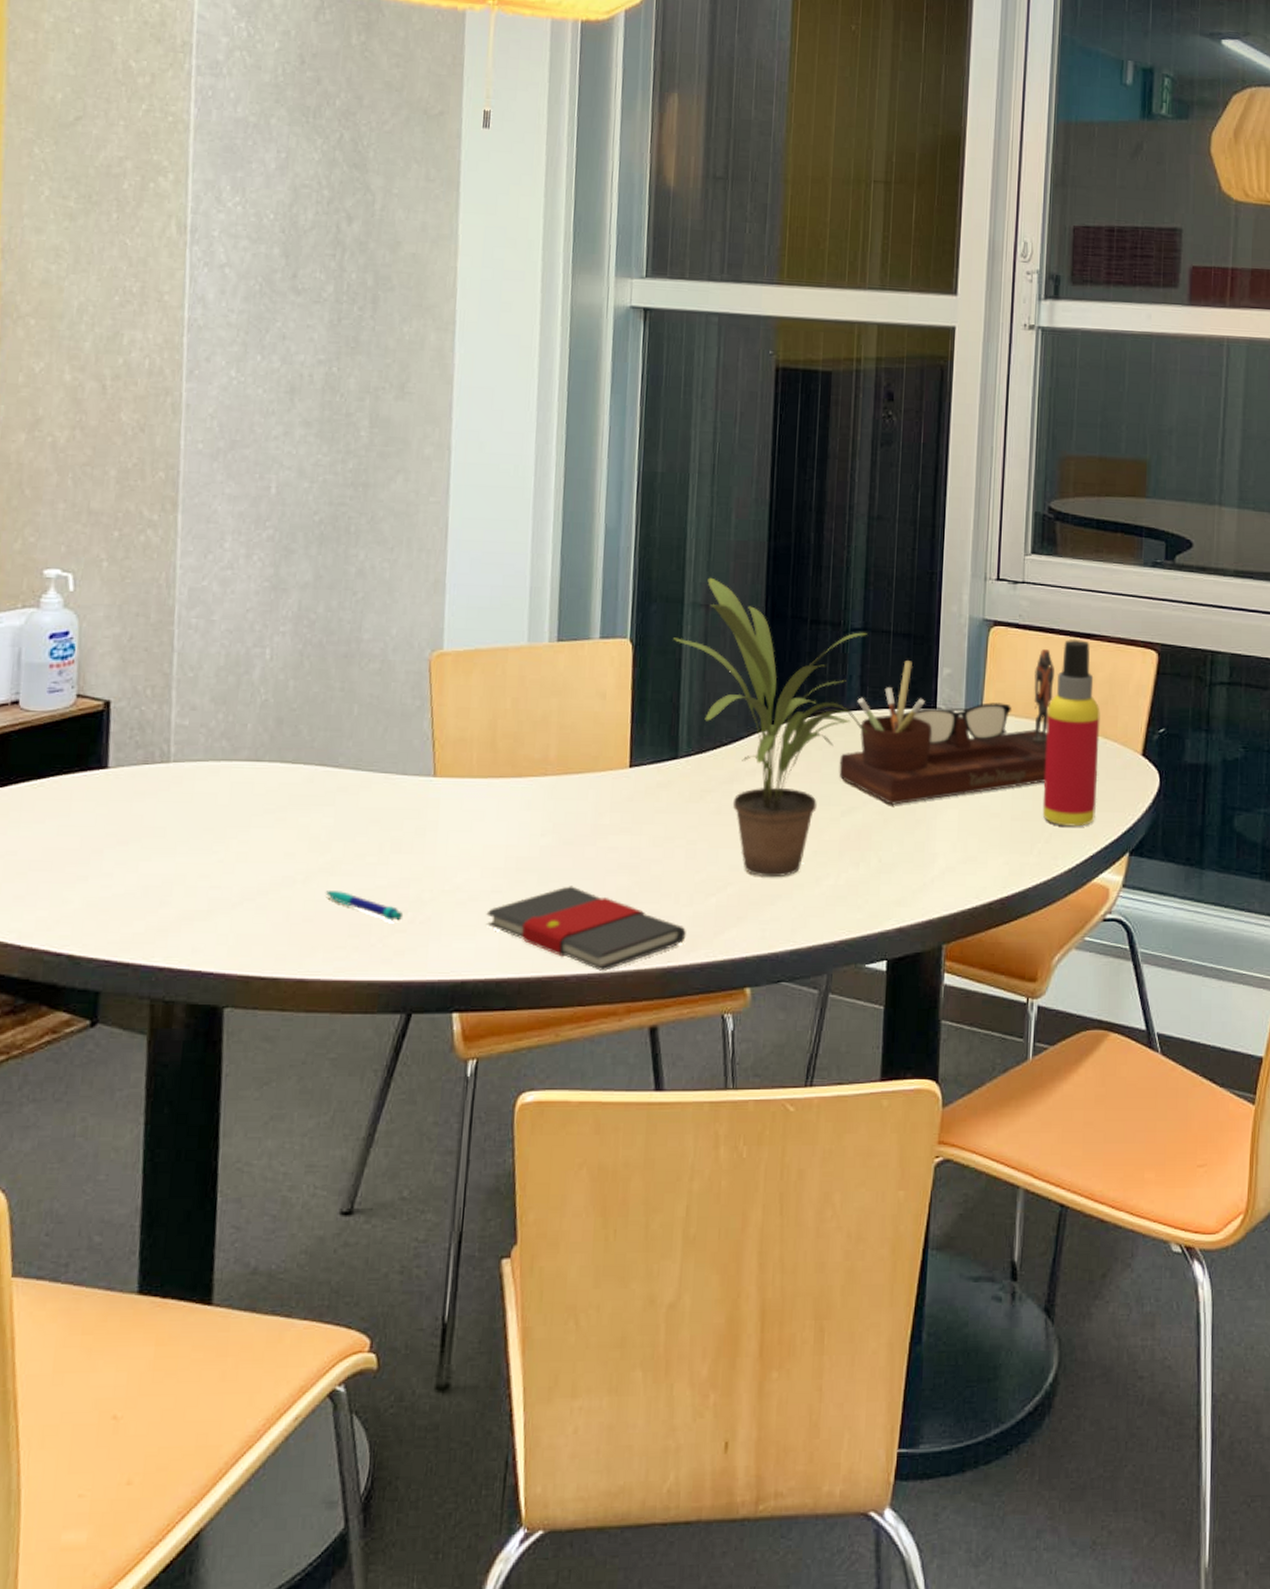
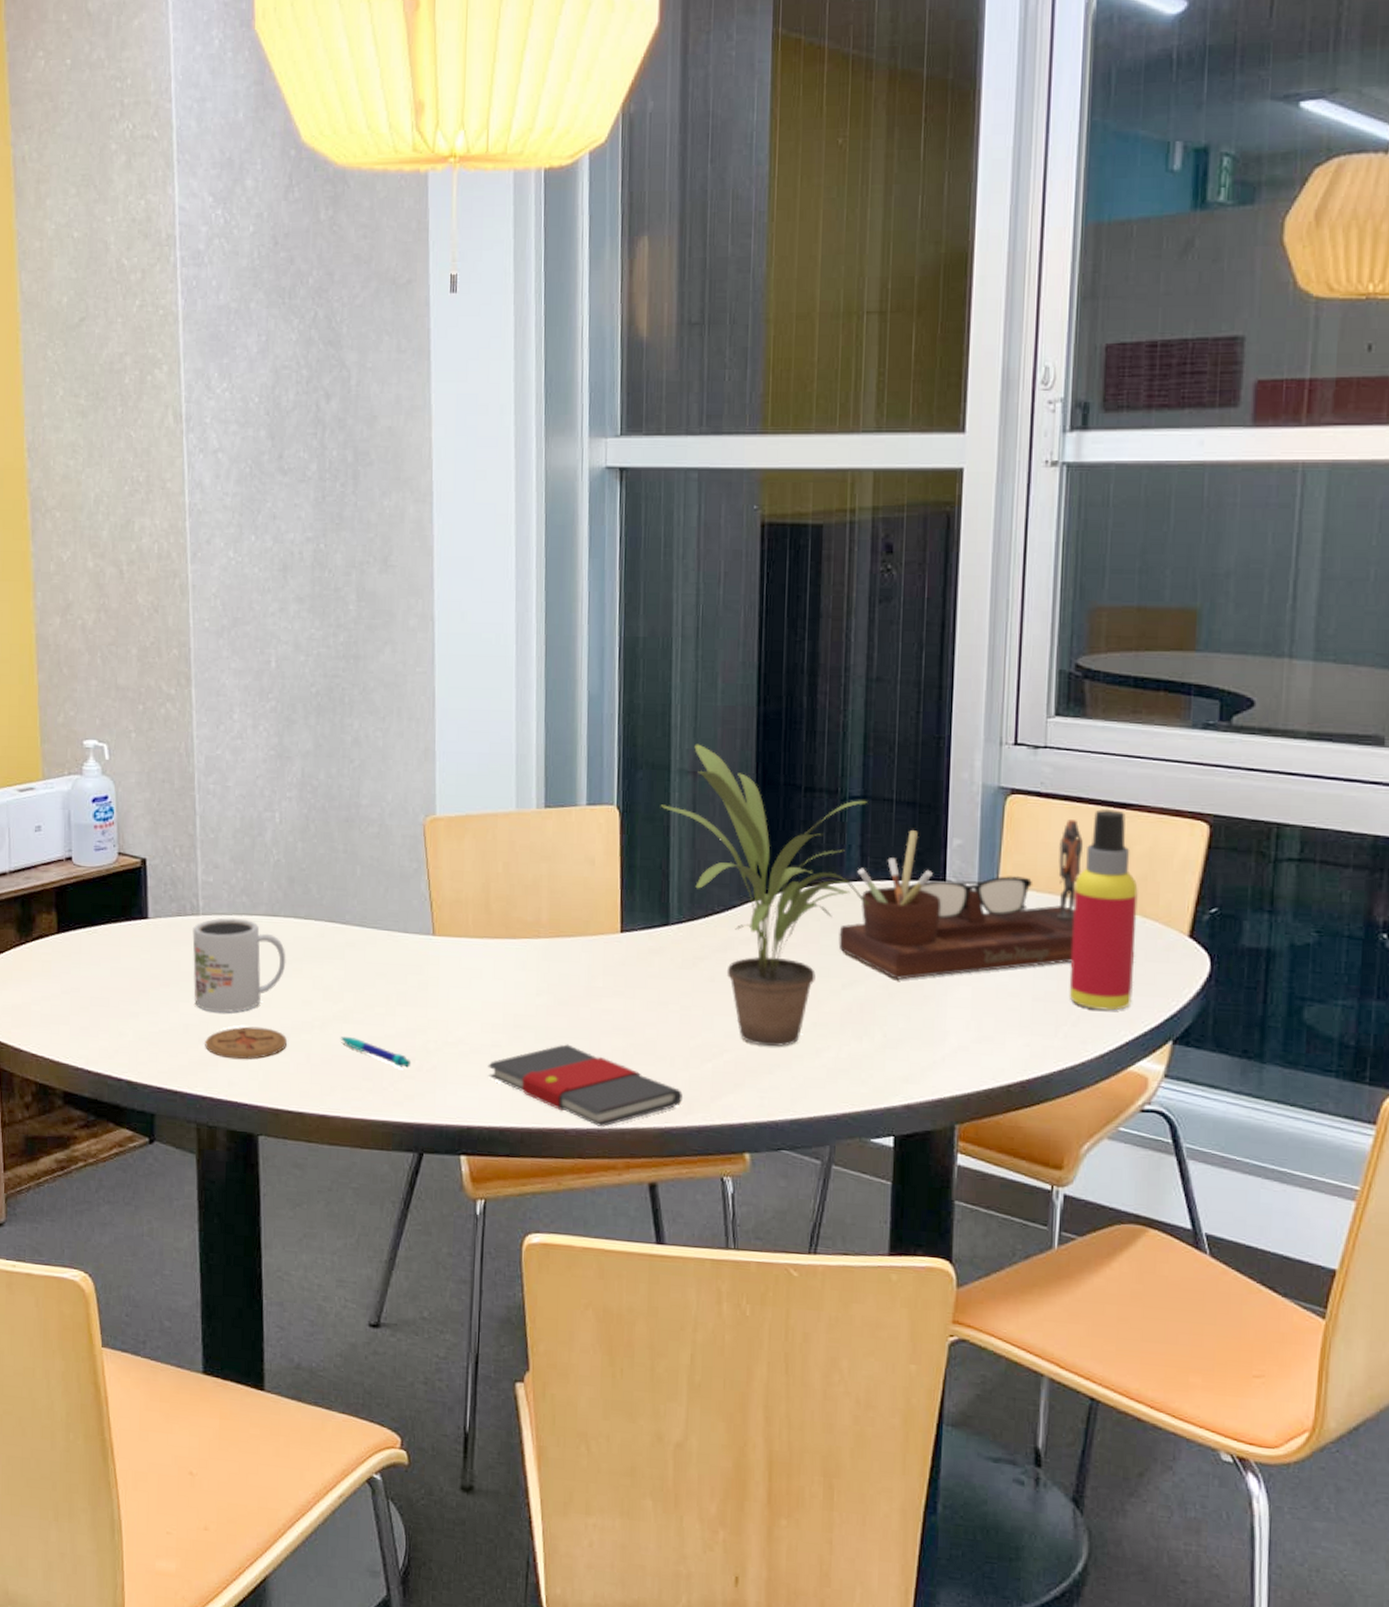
mug: none [157,764,269,871] -> present [192,918,286,1013]
coaster: none [166,885,264,923] -> present [205,1026,287,1060]

